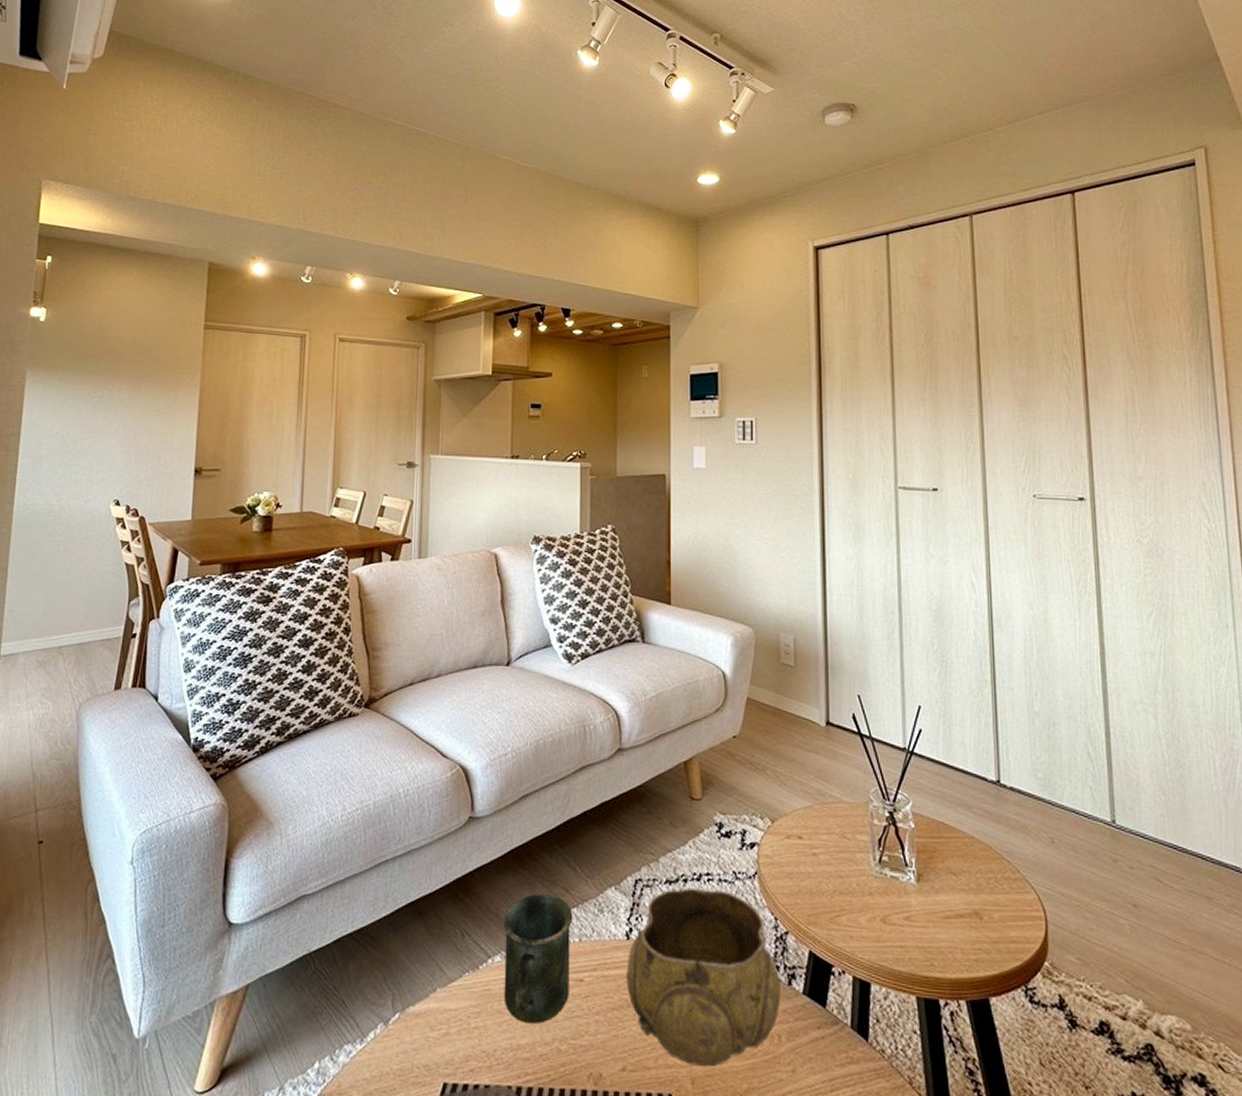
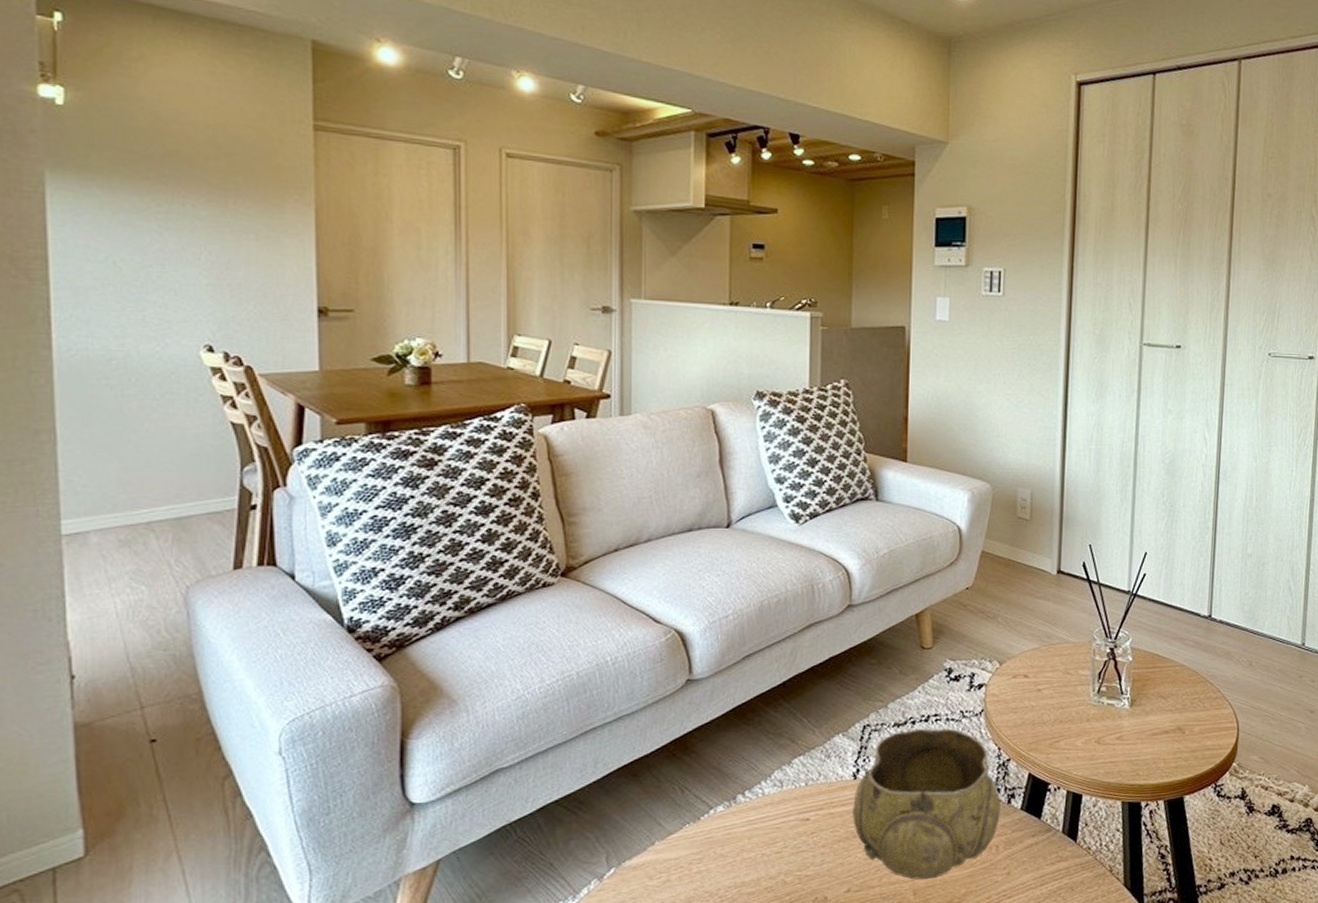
mug: present [503,894,573,1023] -> none [725,746,799,862]

